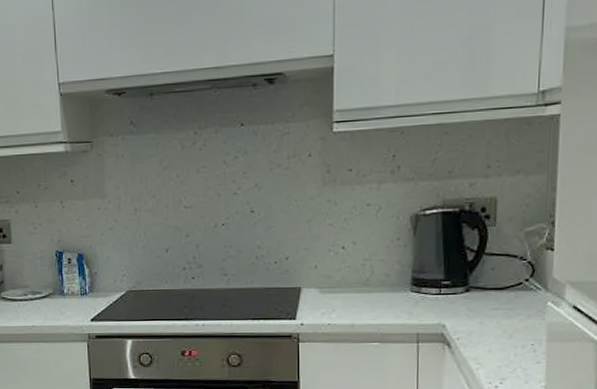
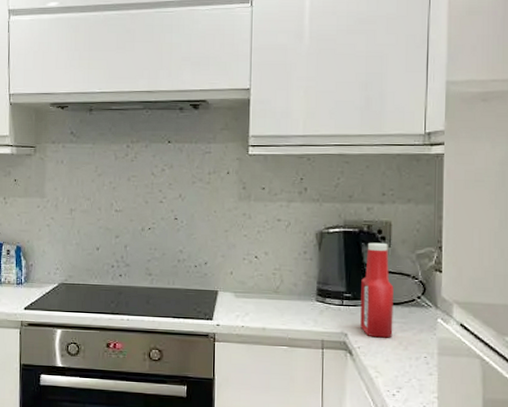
ketchup bottle: none [460,221,498,327] -> present [360,242,394,338]

